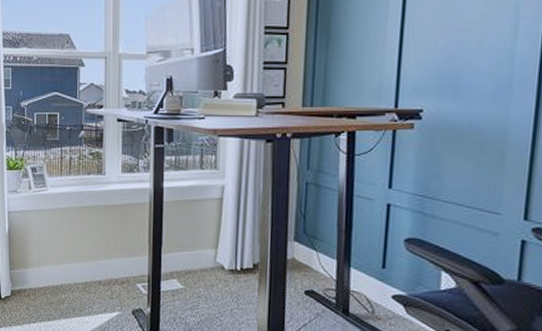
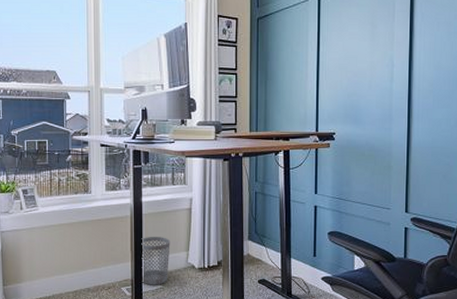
wastebasket: none [160,228,196,285] -> present [141,237,170,285]

